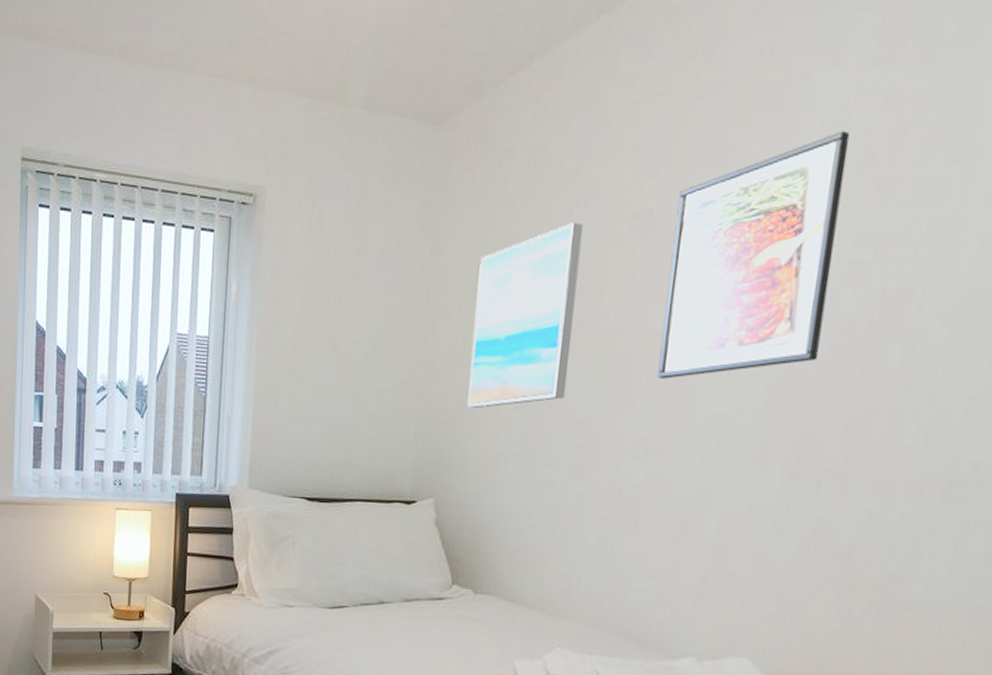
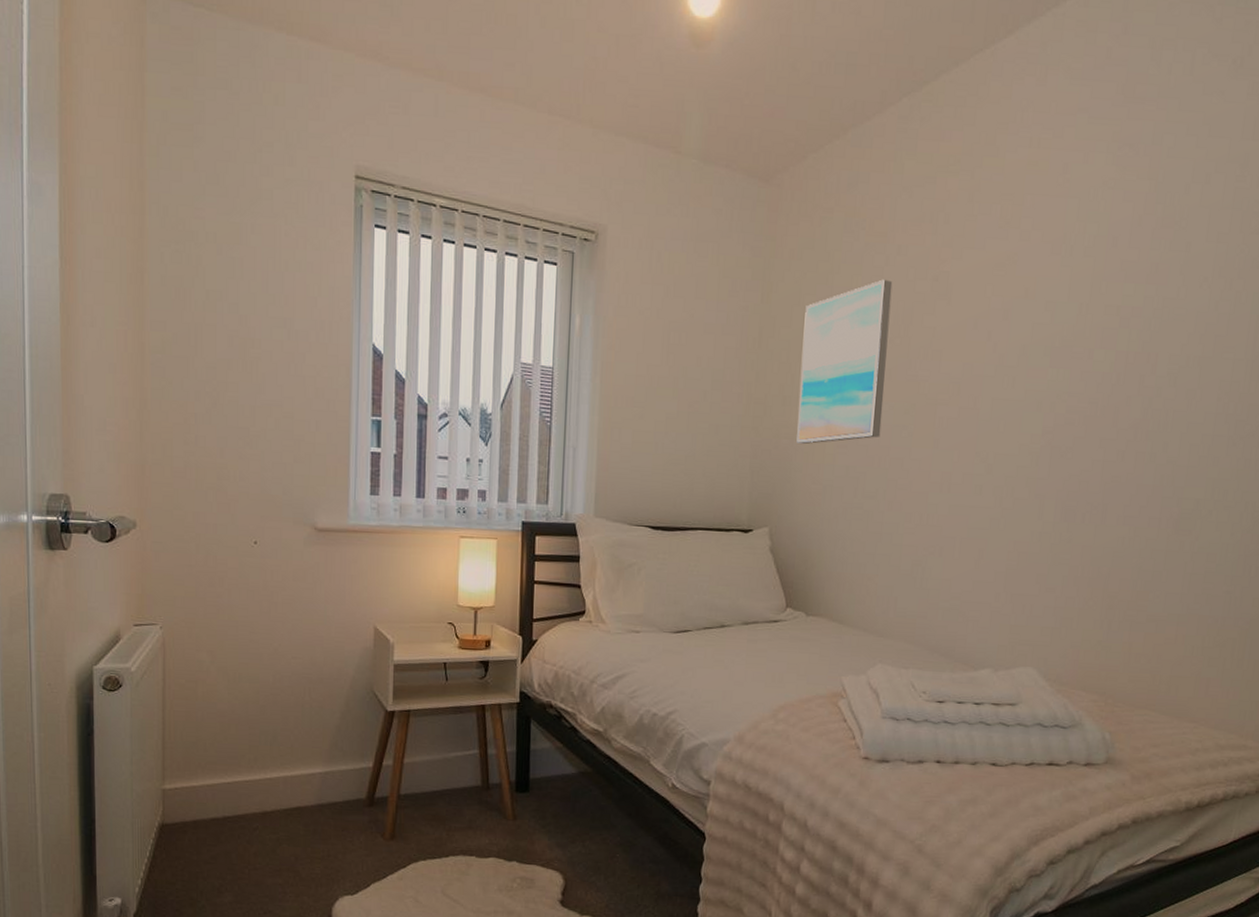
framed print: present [657,130,851,379] -> none [956,217,1100,422]

